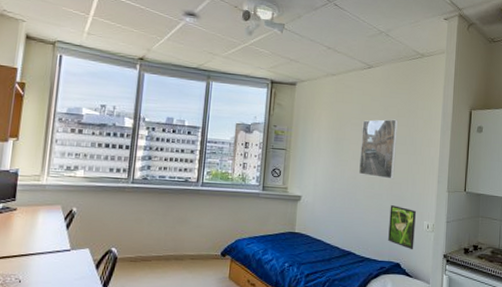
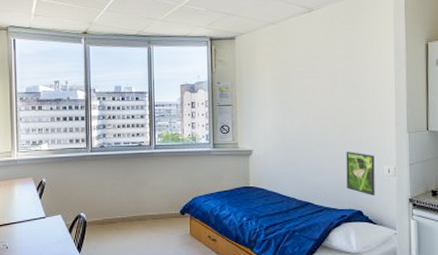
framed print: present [359,119,398,179] -> none [308,62,347,125]

